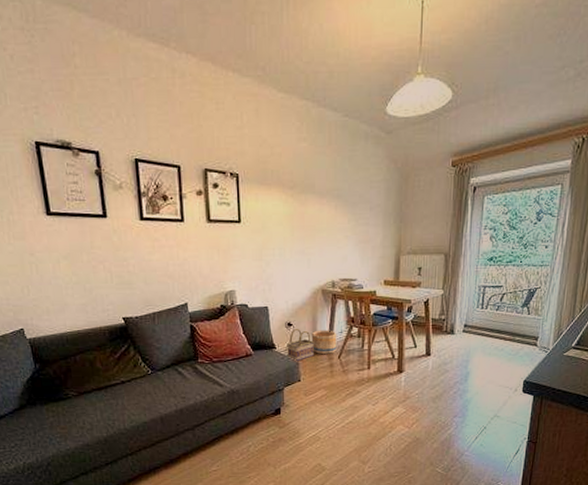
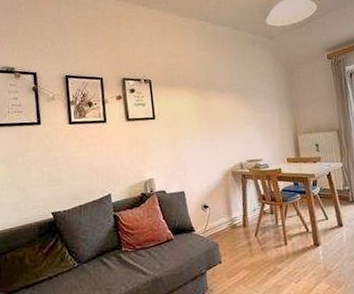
basket: present [287,329,314,362] -> none [205,210,232,243]
basket: present [311,330,337,354] -> none [227,209,253,234]

